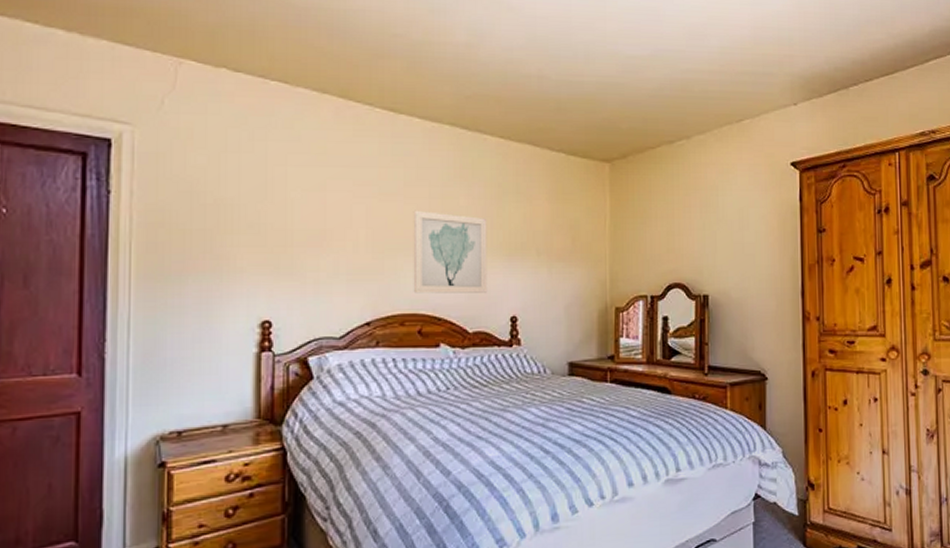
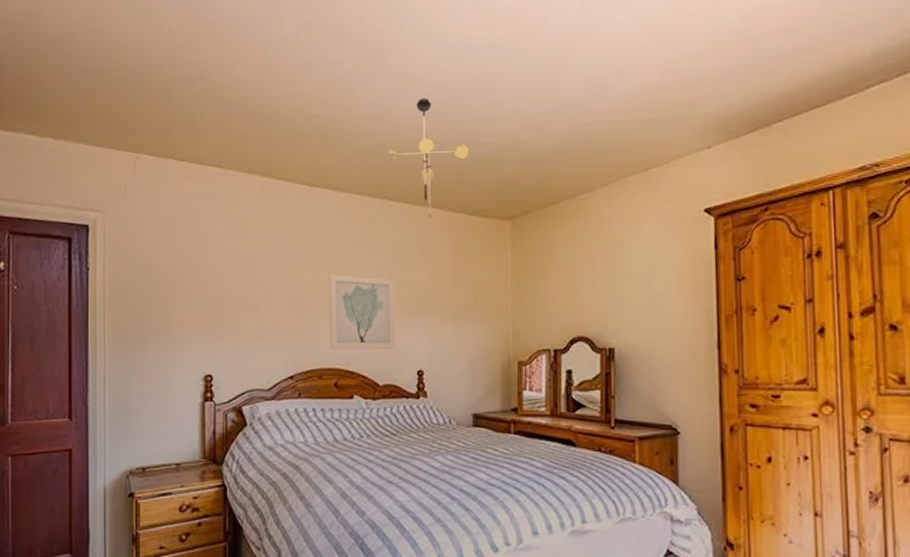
ceiling light fixture: none [482,28,568,157] -> present [388,98,469,220]

